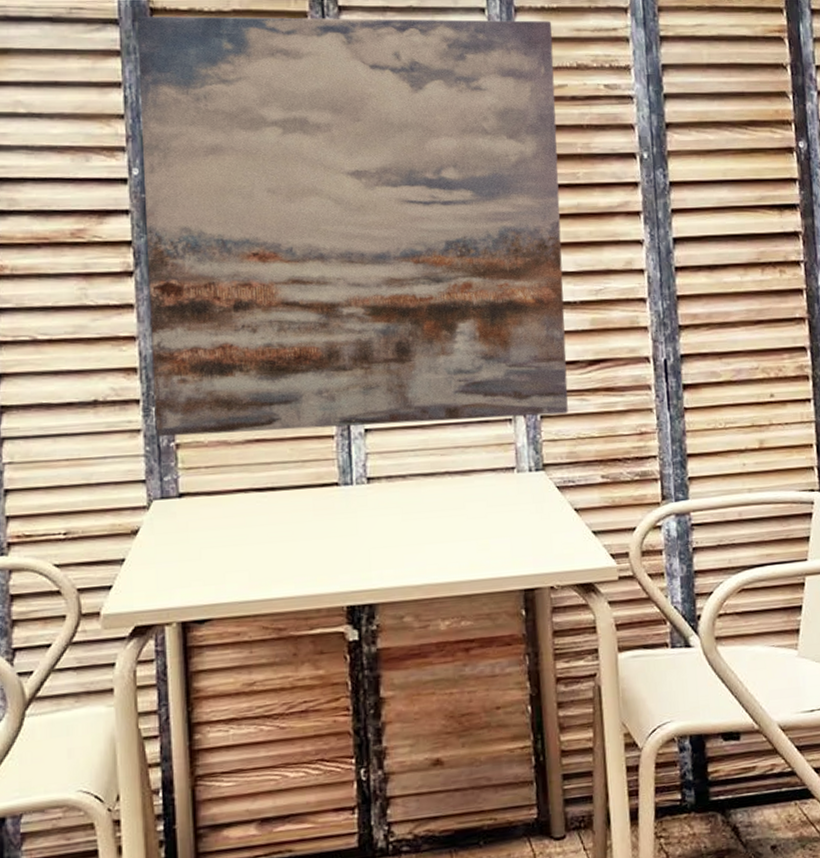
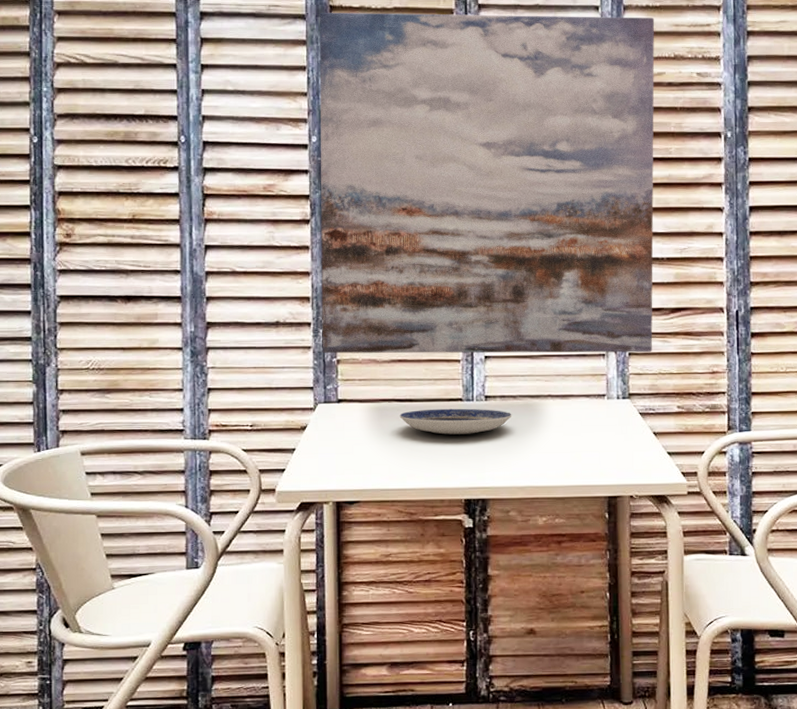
plate: none [259,493,402,529] -> present [399,408,512,435]

